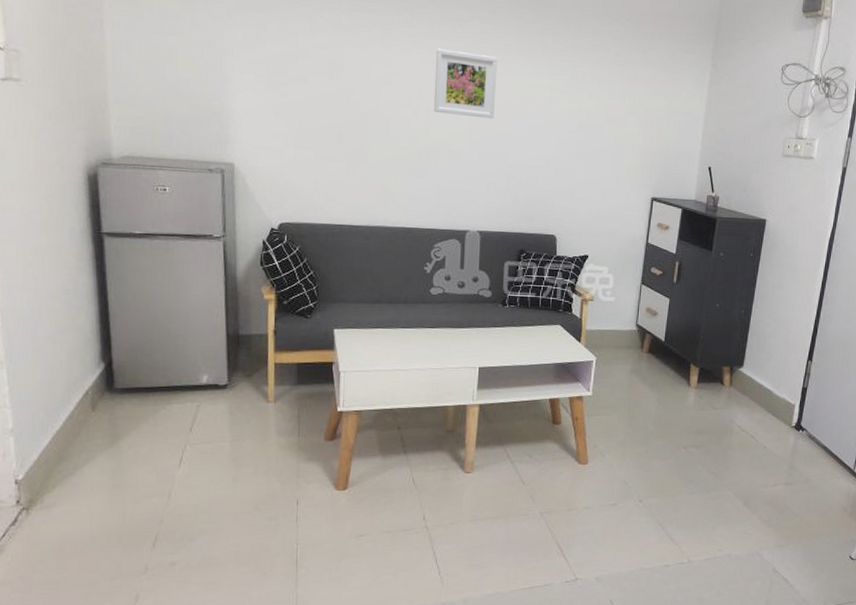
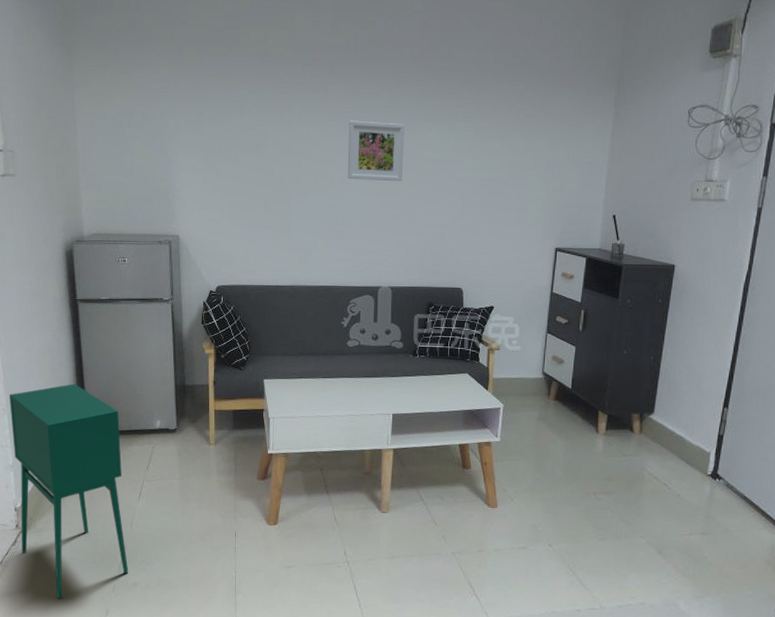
storage cabinet: none [8,332,165,587] -> present [9,384,129,599]

